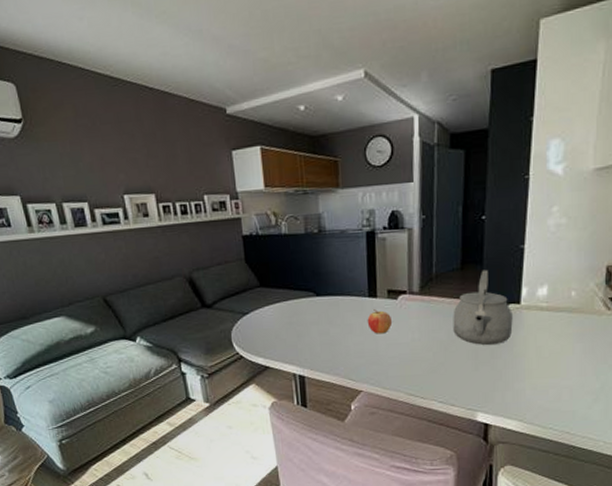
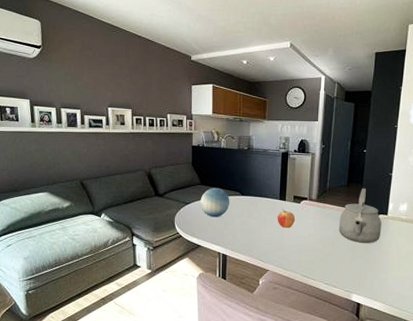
decorative ball: none [262,289,302,329] -> present [200,188,230,218]

